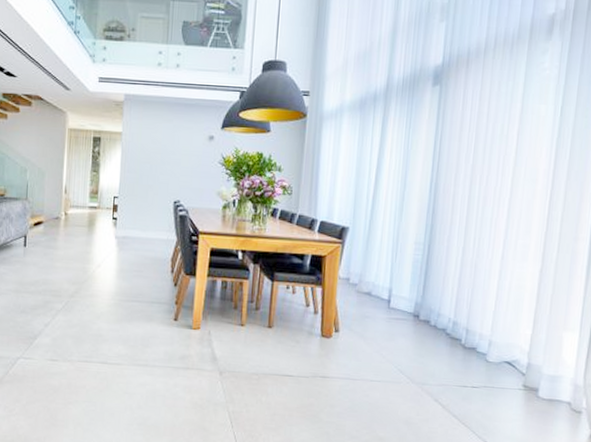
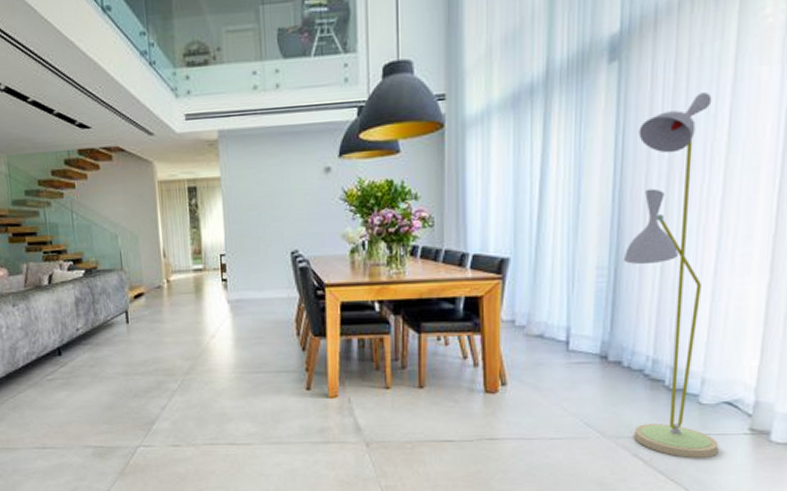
floor lamp: none [435,118,505,407] -> present [623,92,719,458]

